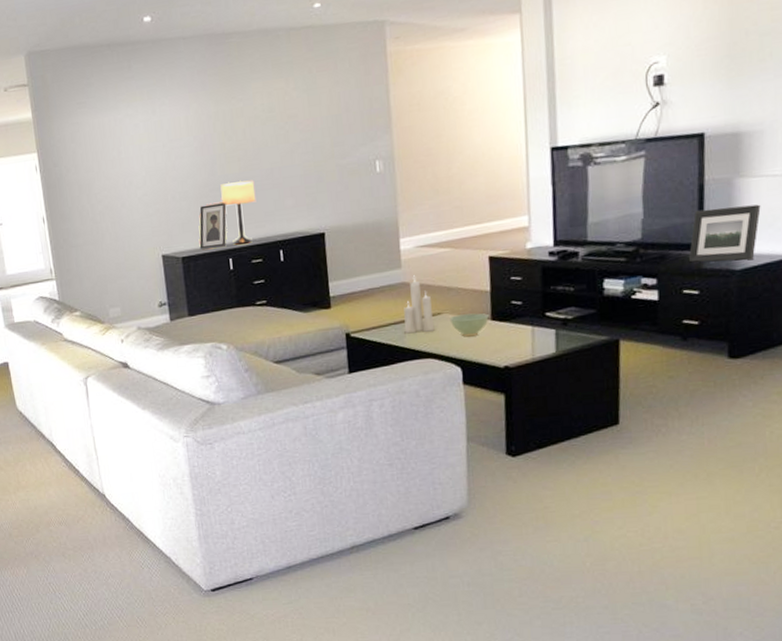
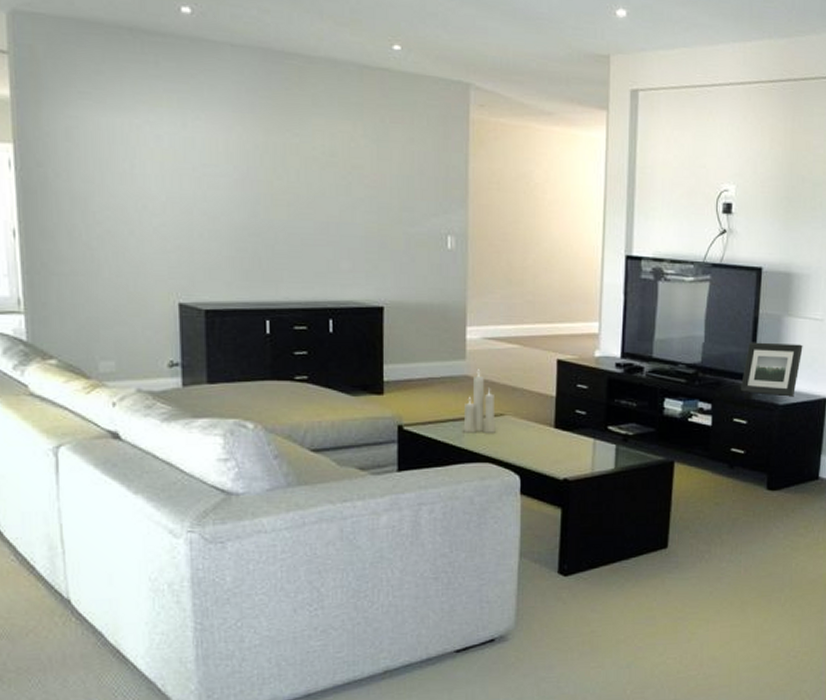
picture frame: present [199,202,227,249] -> none [229,251,268,305]
table lamp: present [220,181,255,245] -> none [263,230,304,305]
bowl: present [449,313,489,337] -> none [512,418,552,443]

